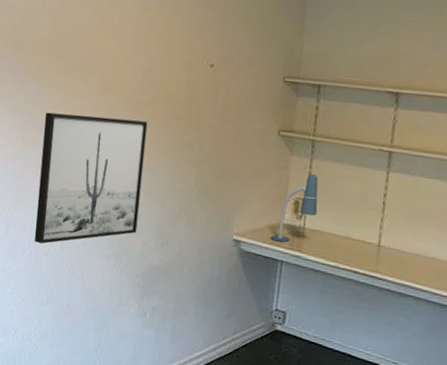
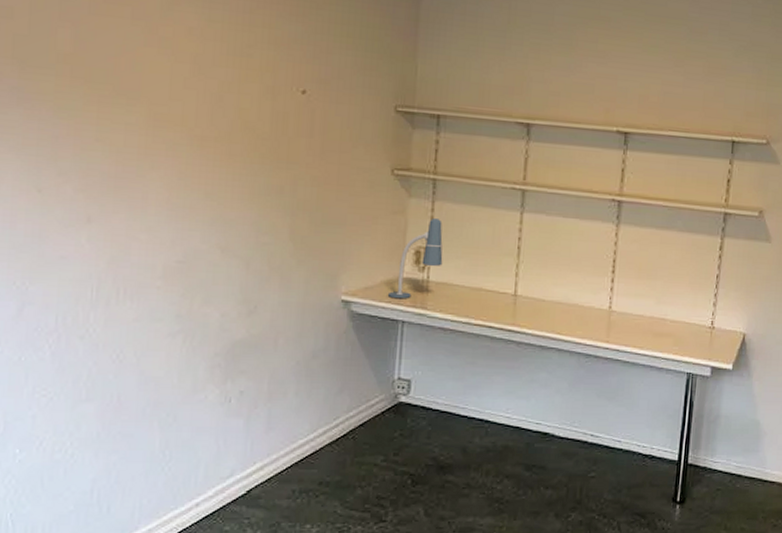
wall art: present [34,112,148,244] -> none [63,152,221,325]

